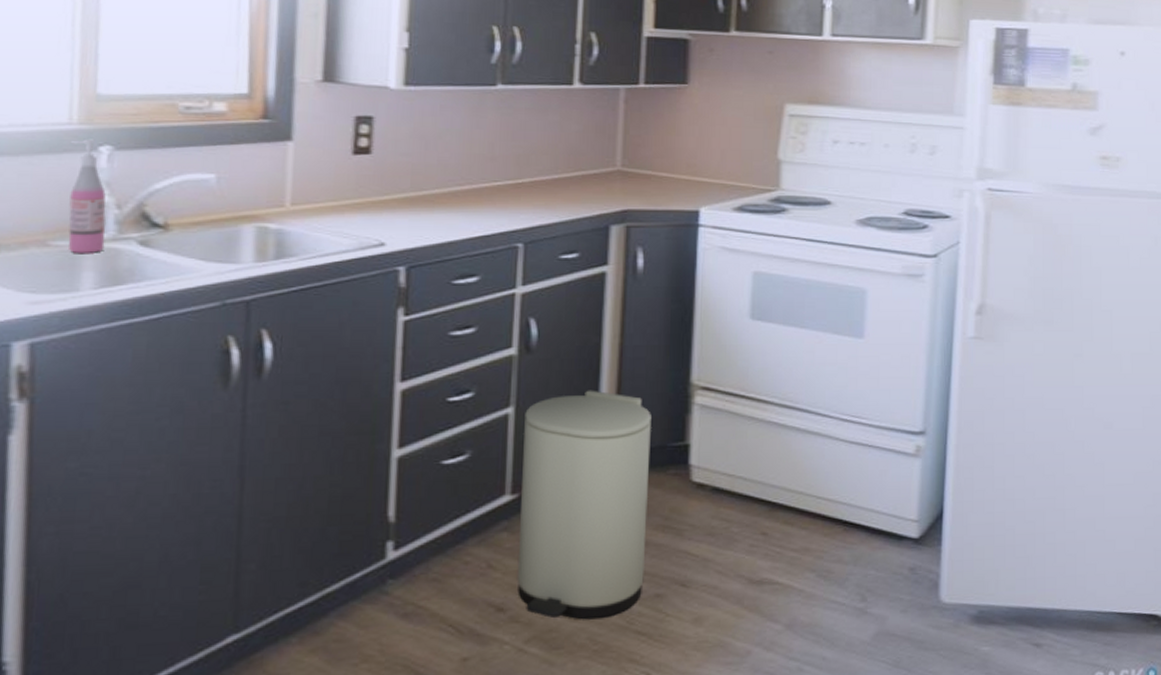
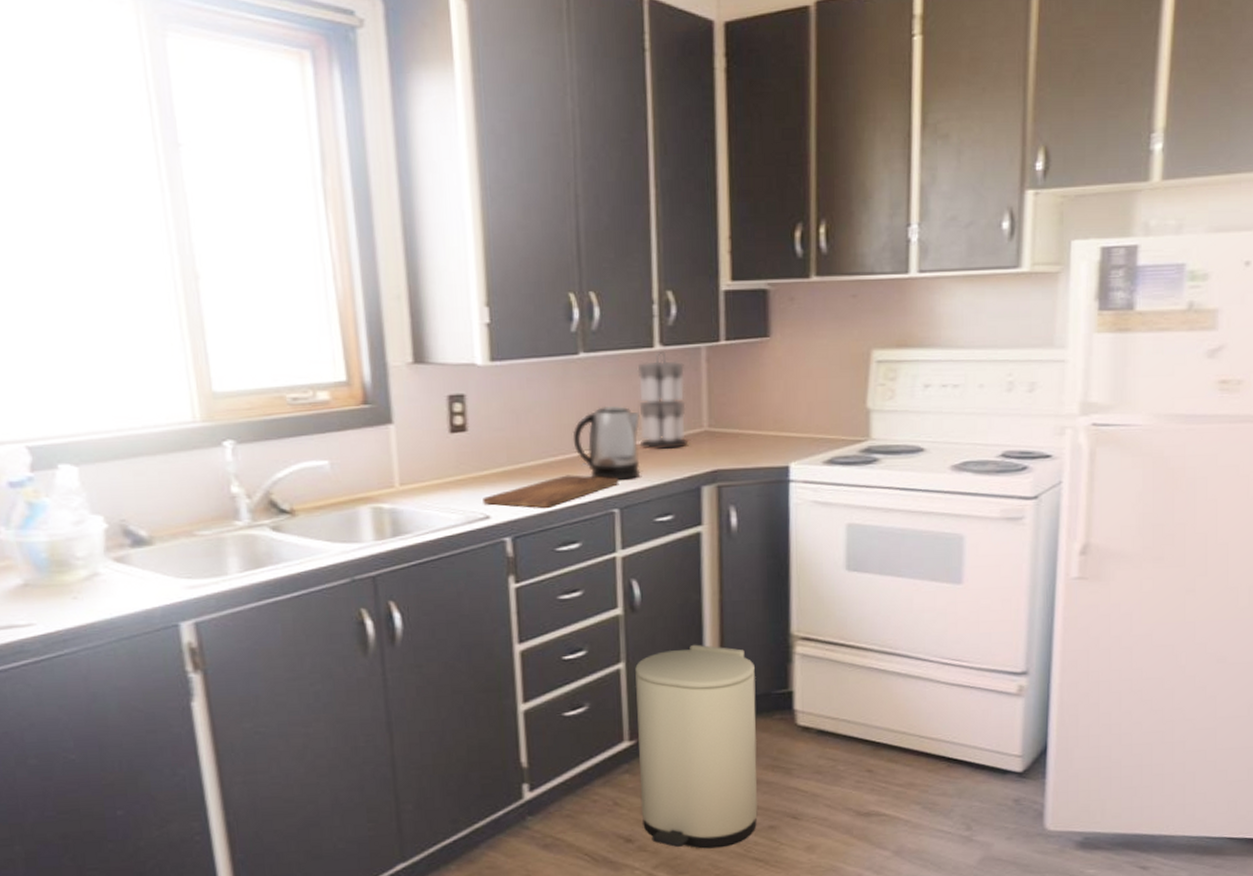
soap dispenser: present [68,138,106,253] -> none [197,435,243,541]
cutting board: none [379,205,526,238] -> present [483,475,619,508]
kettle: none [482,138,553,214] -> present [572,405,640,480]
spice rack: none [549,88,603,187] -> present [637,350,687,450]

